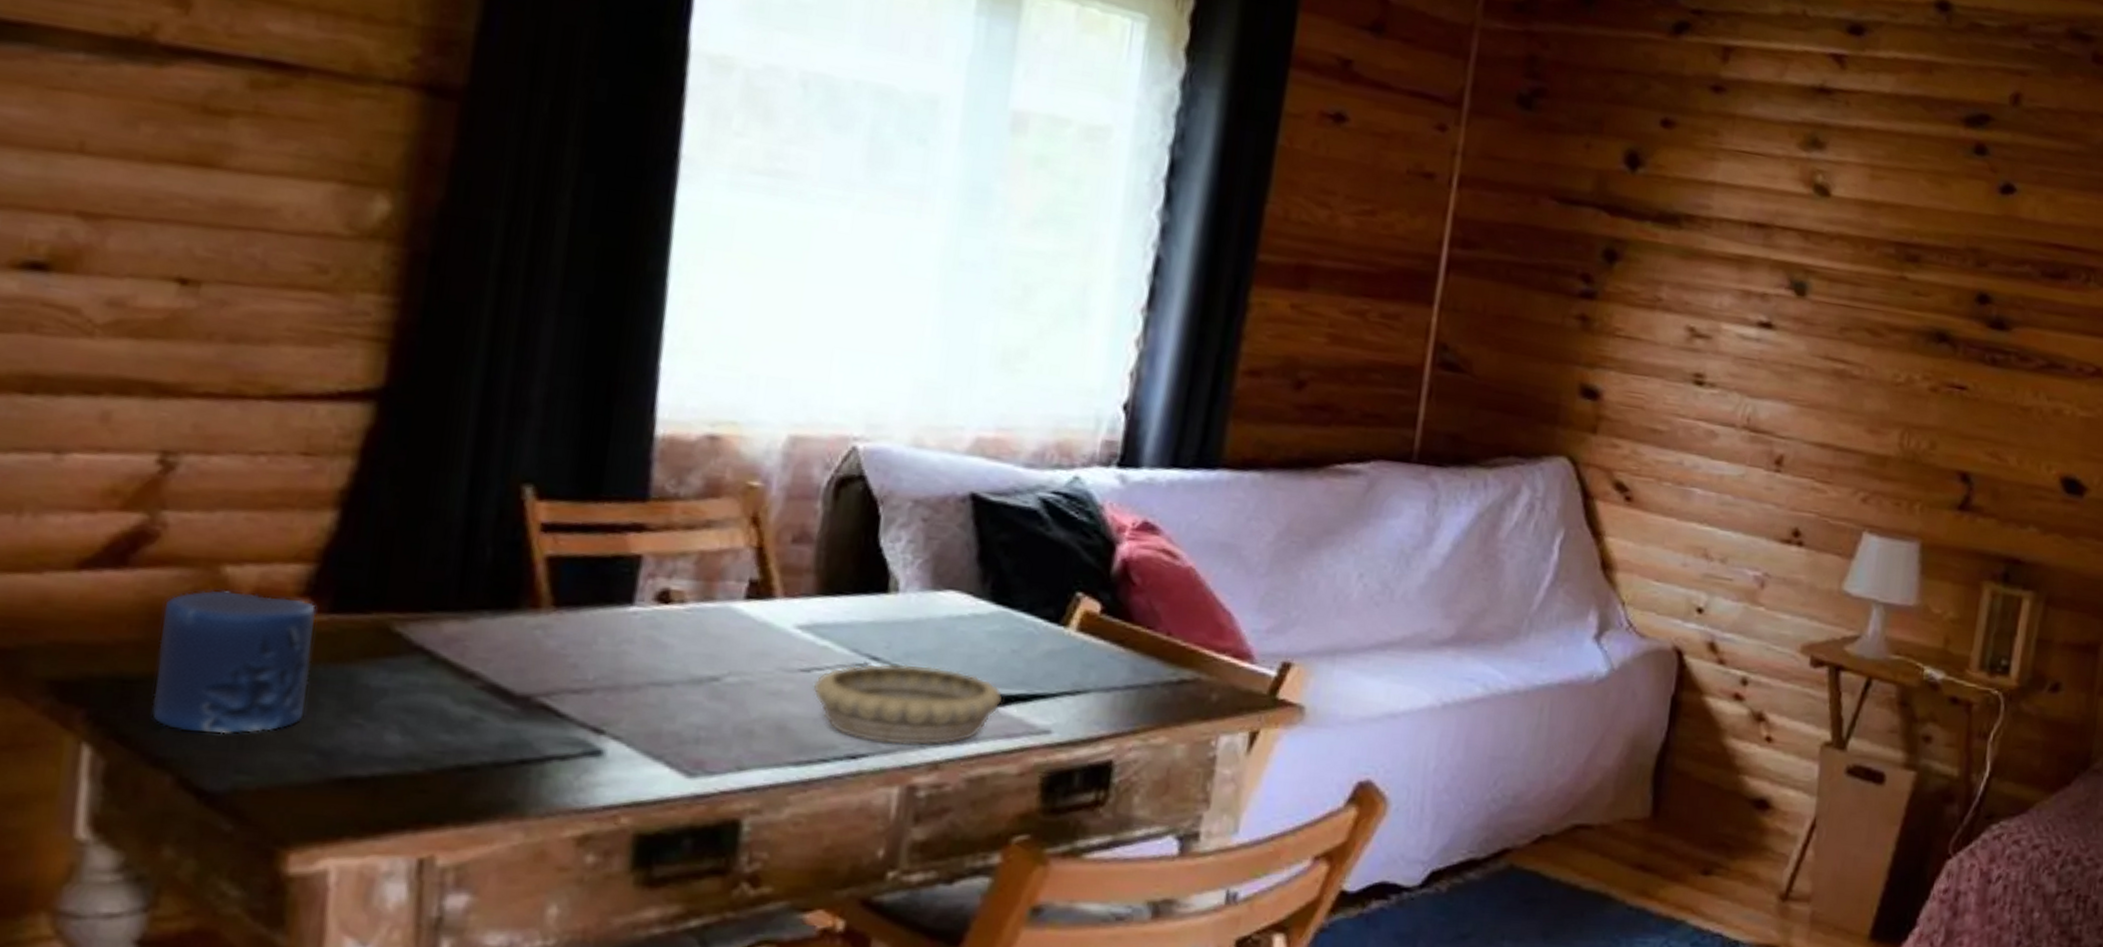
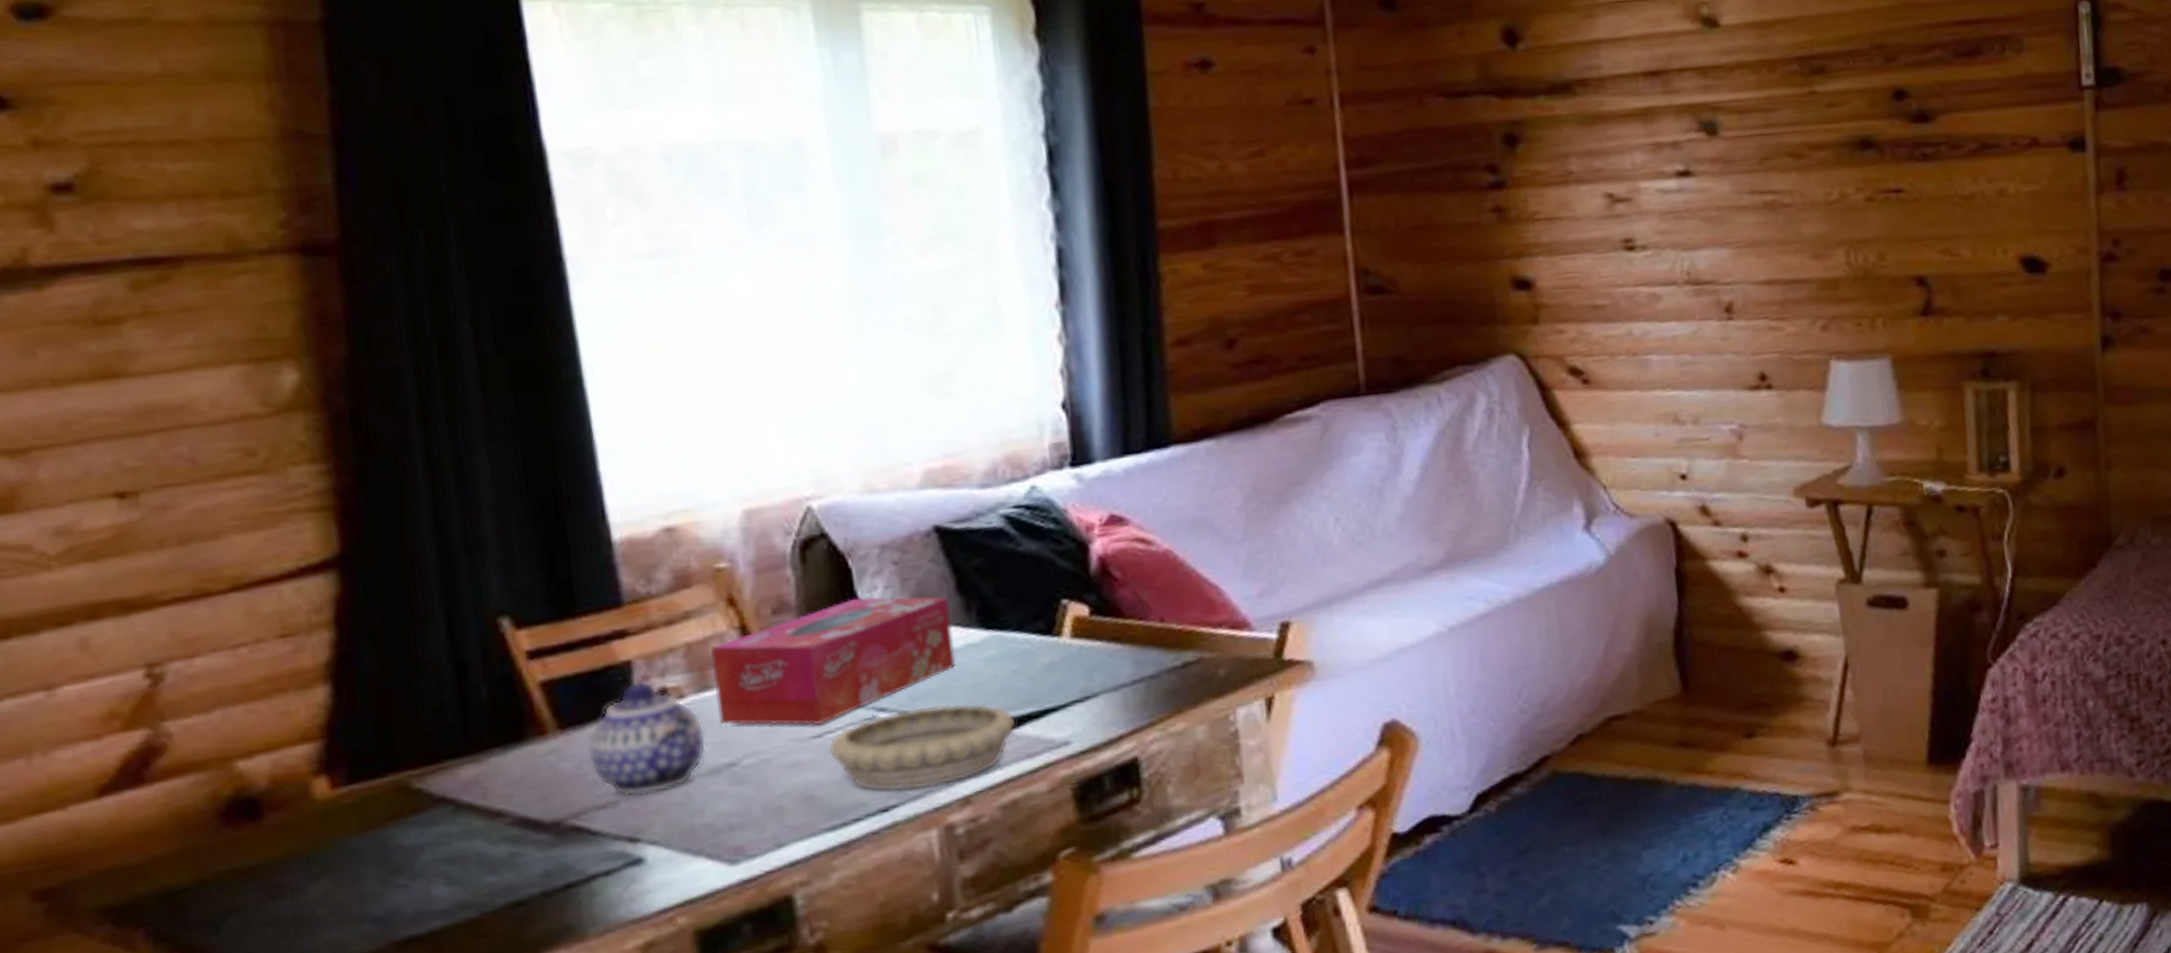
candle: present [152,590,317,734] -> none [190,777,349,929]
teapot: none [574,576,697,690] -> present [587,680,707,796]
tissue box: none [713,544,967,659] -> present [711,596,956,726]

